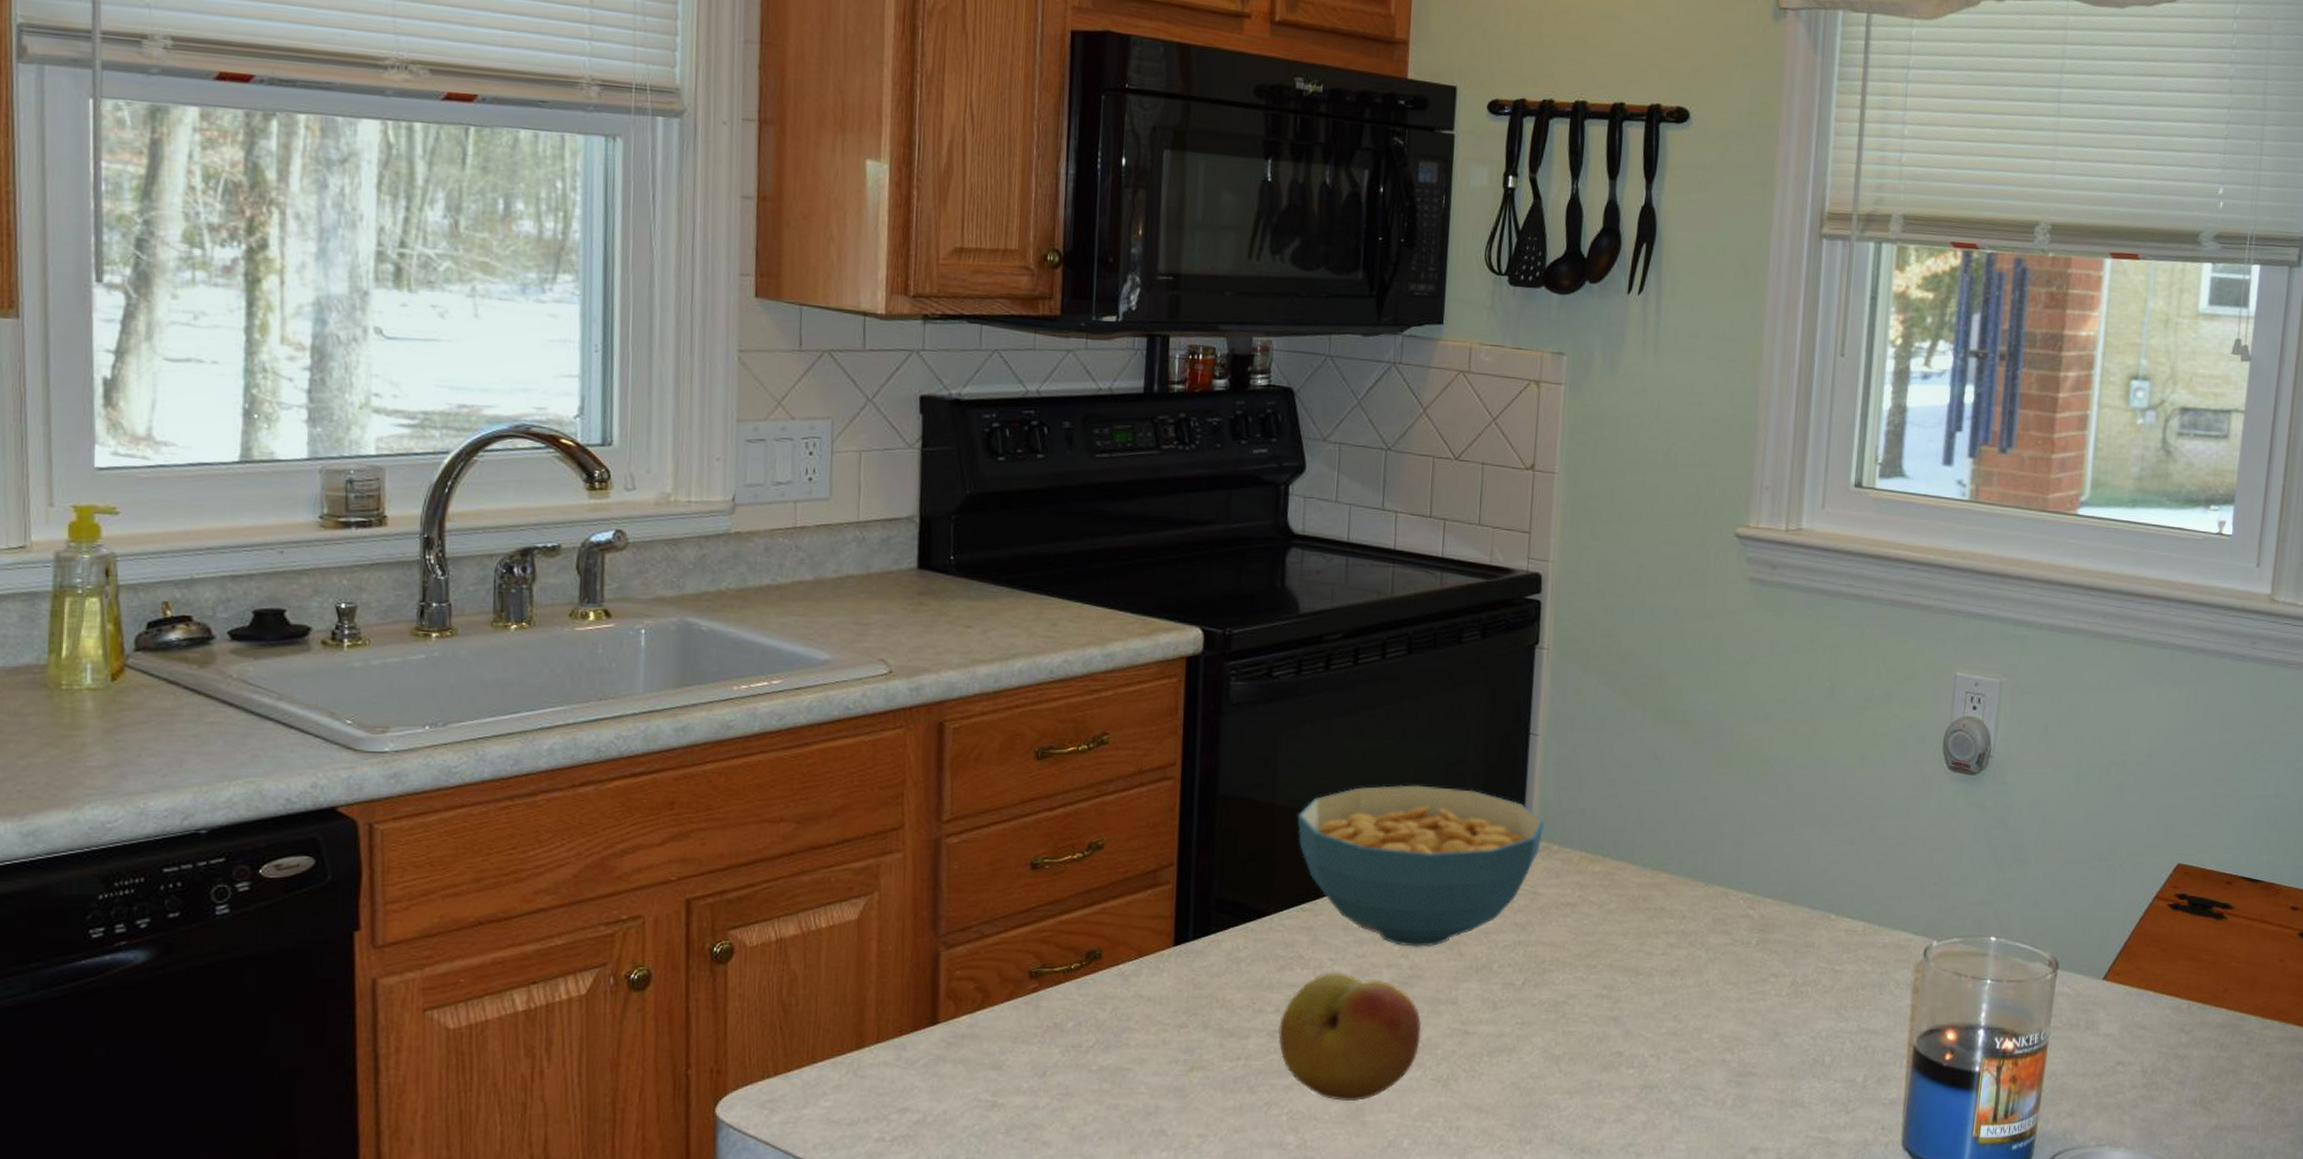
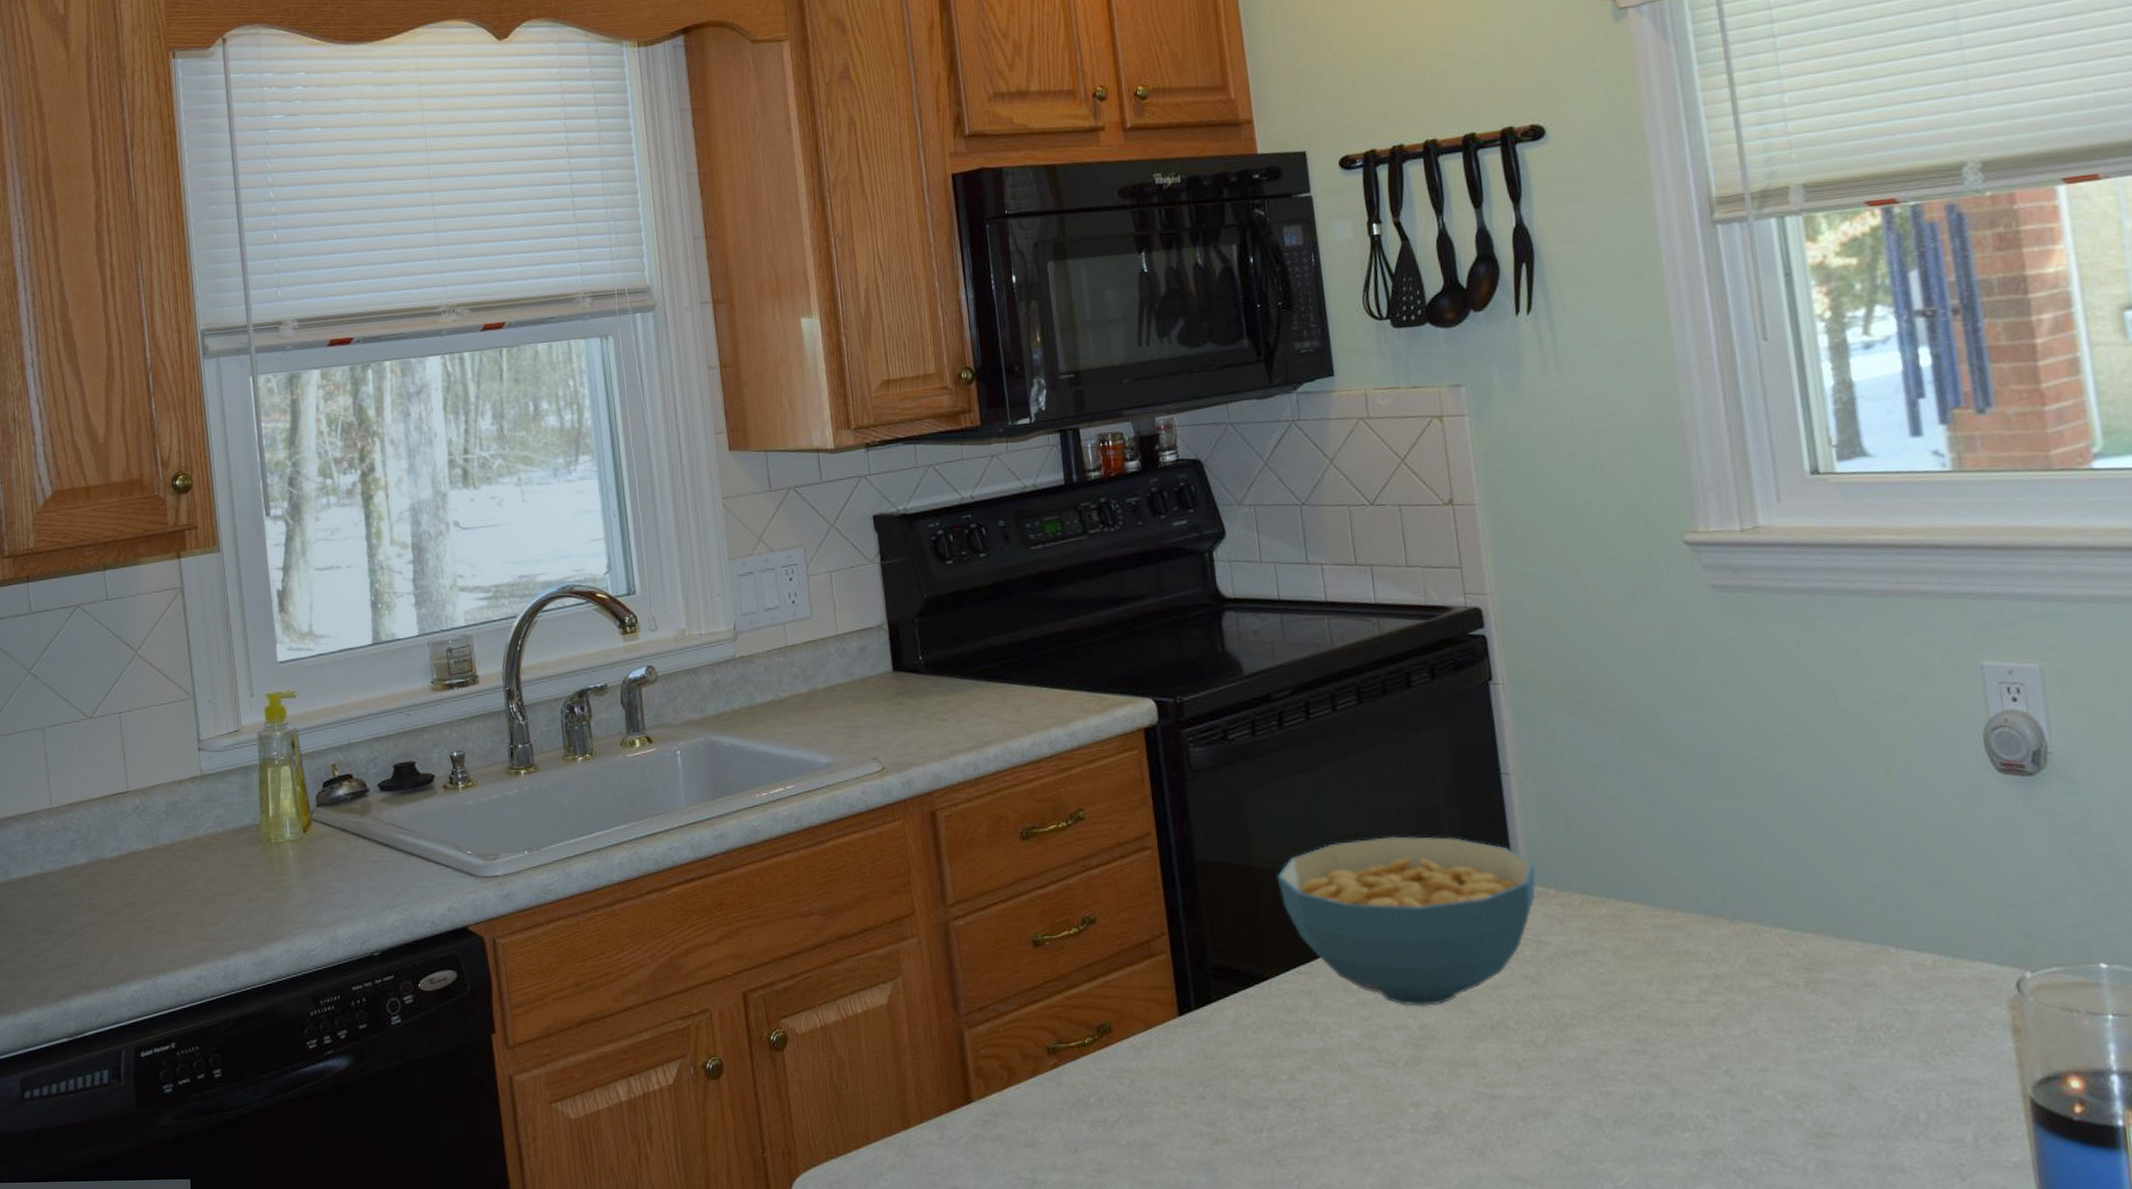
fruit: present [1278,972,1421,1101] -> none [1296,1036,1447,1173]

